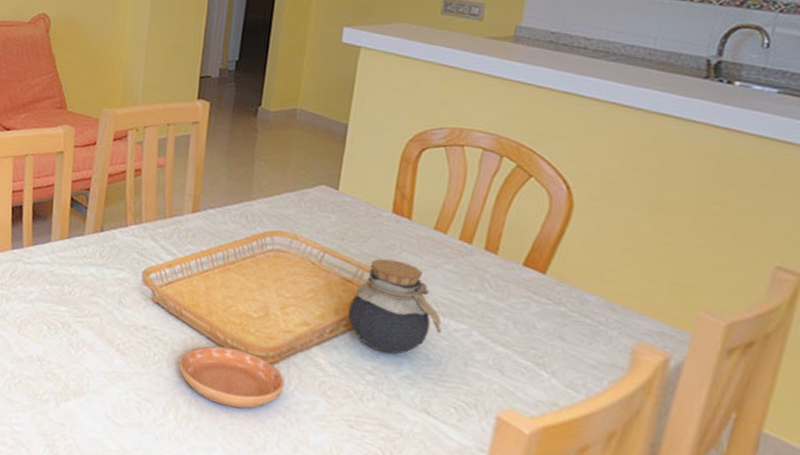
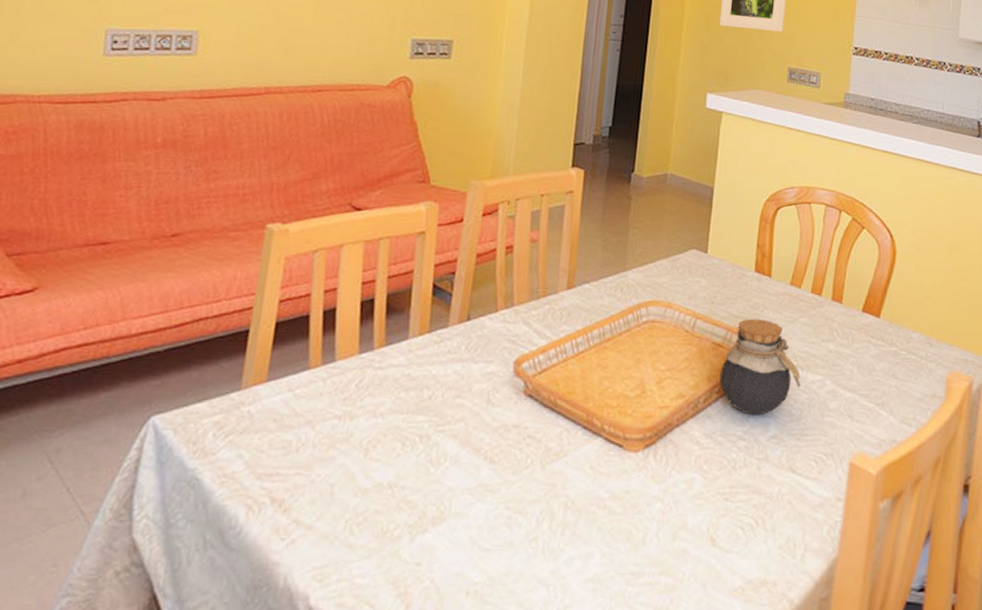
saucer: present [179,346,285,409] -> none [554,435,663,502]

